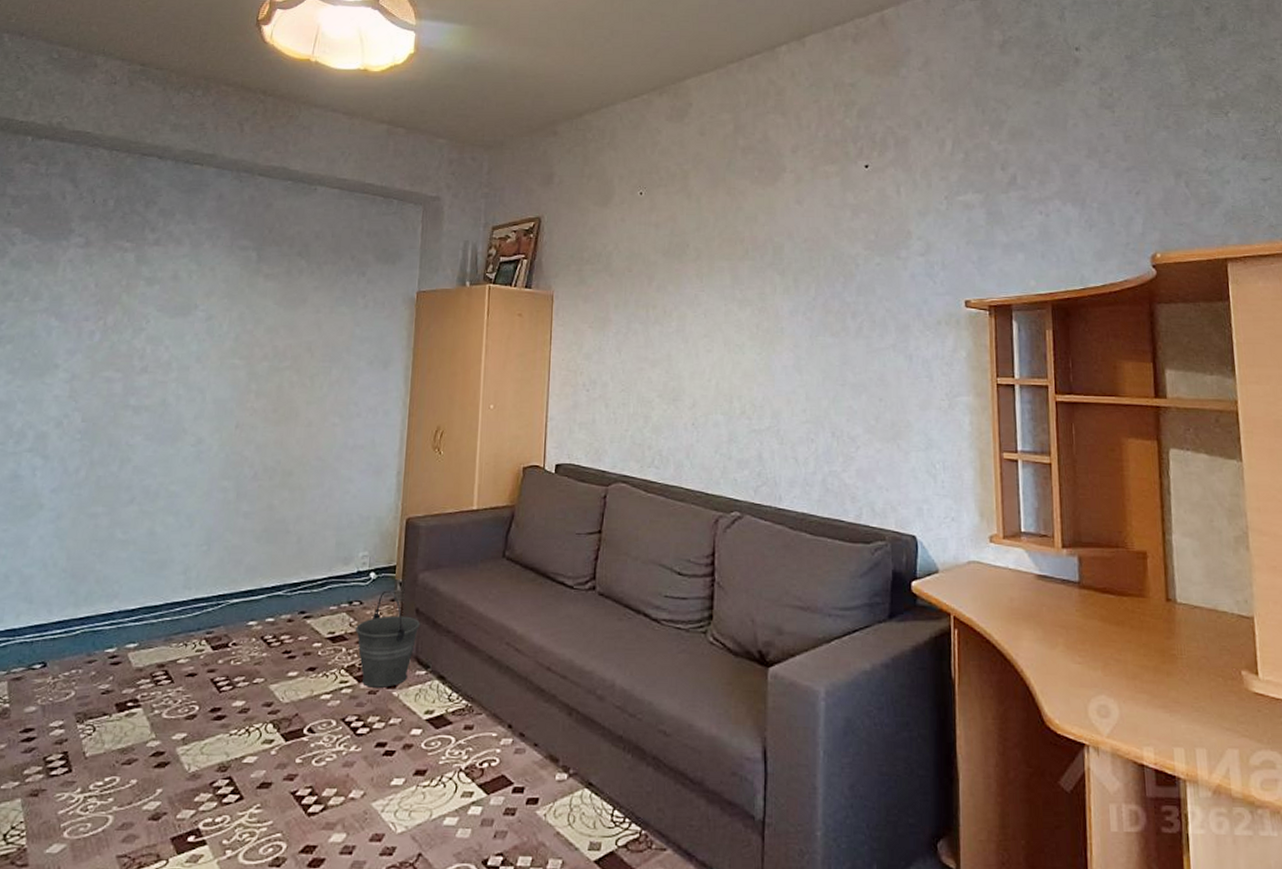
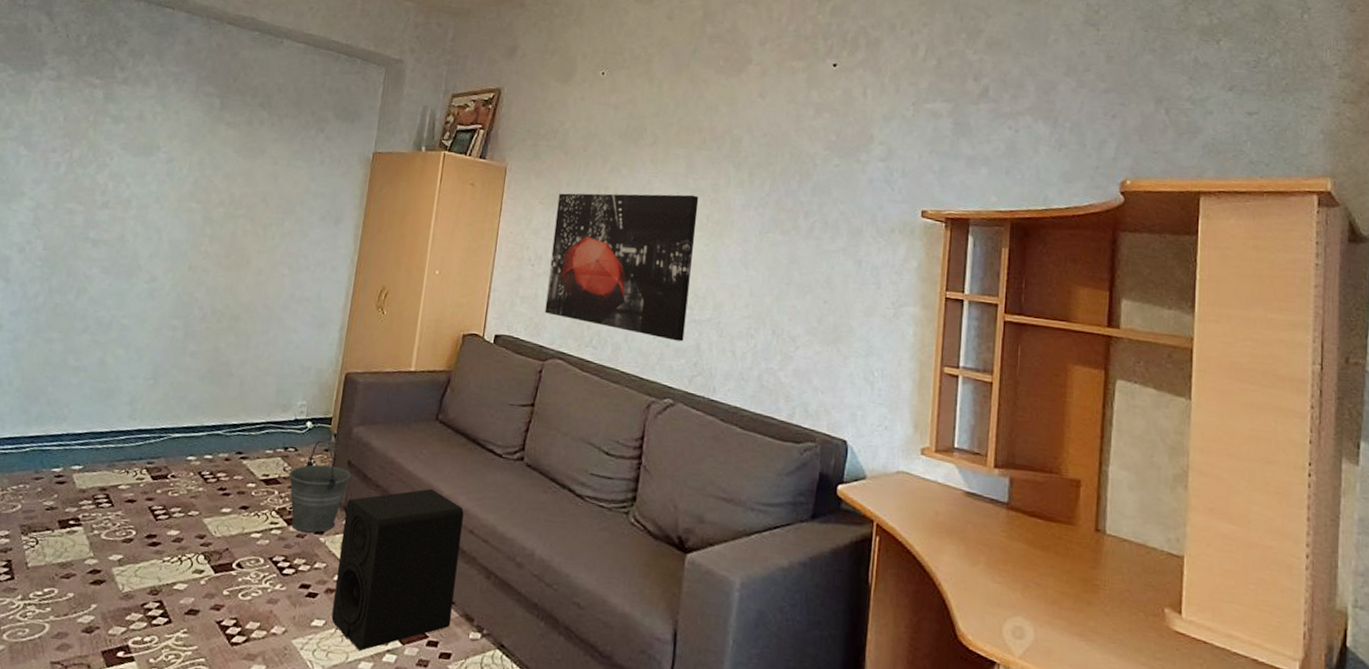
speaker: none [411,628,539,806] -> present [331,488,464,651]
wall art: none [604,305,747,453] -> present [544,193,699,342]

